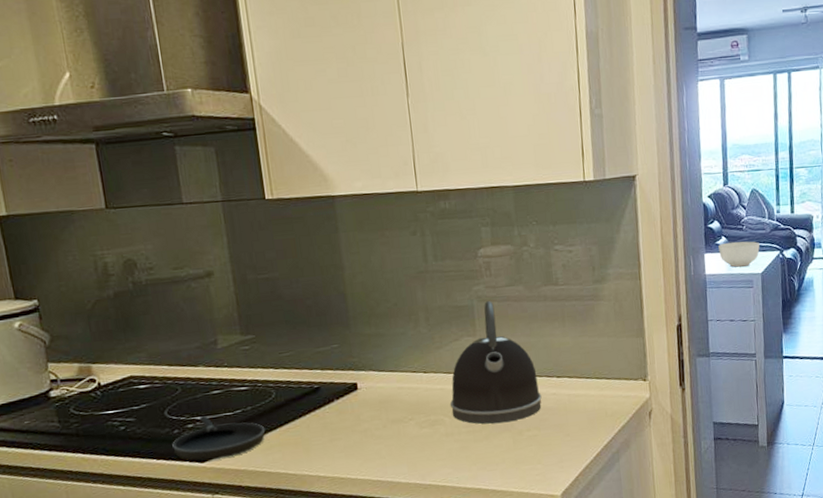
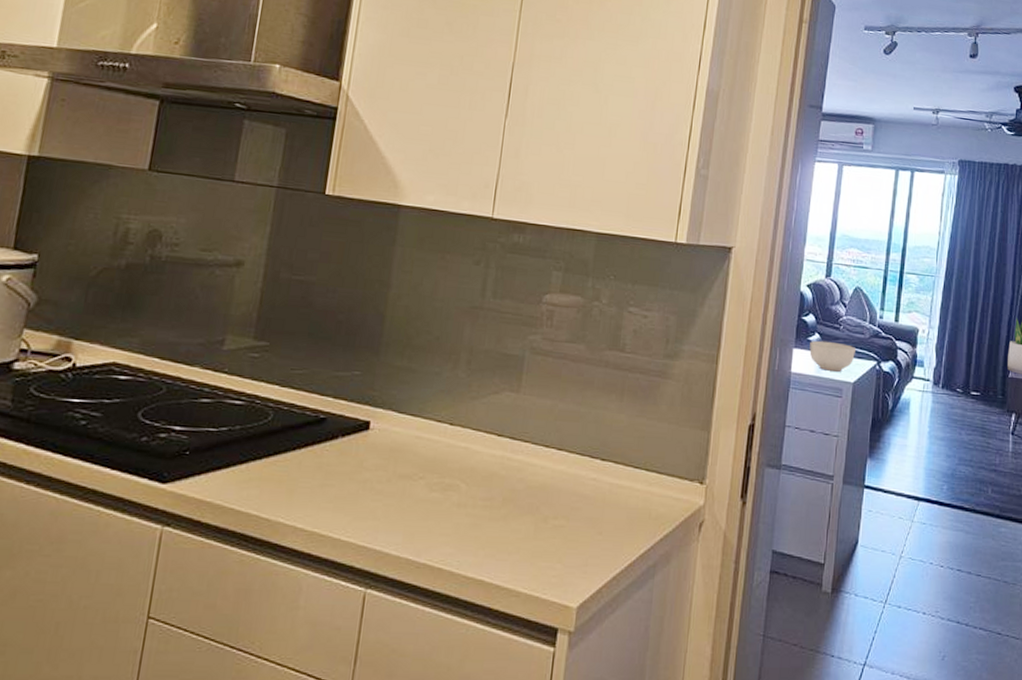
frying pan: present [172,415,265,461] -> none [134,425,249,484]
kettle: present [449,301,542,424] -> none [470,355,579,503]

